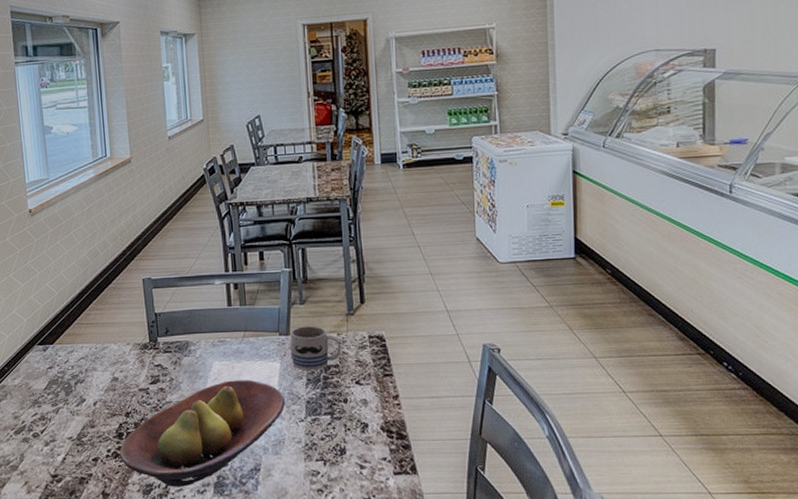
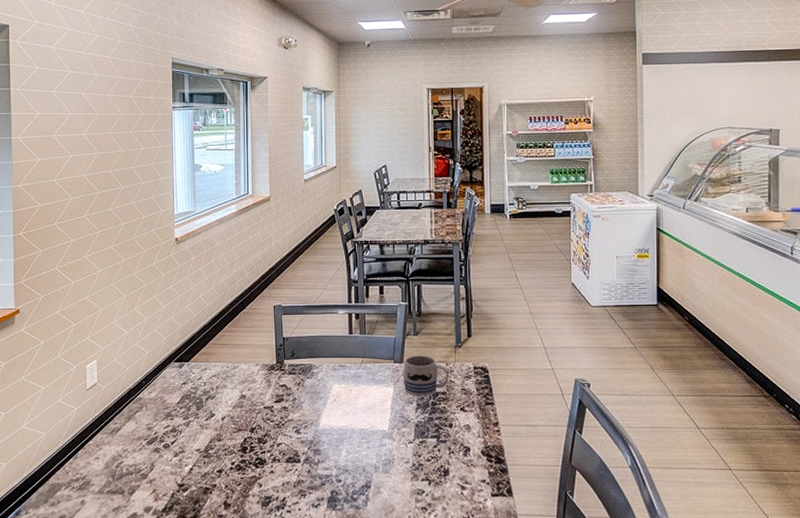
fruit bowl: present [120,379,286,487] -> none [243,402,397,500]

